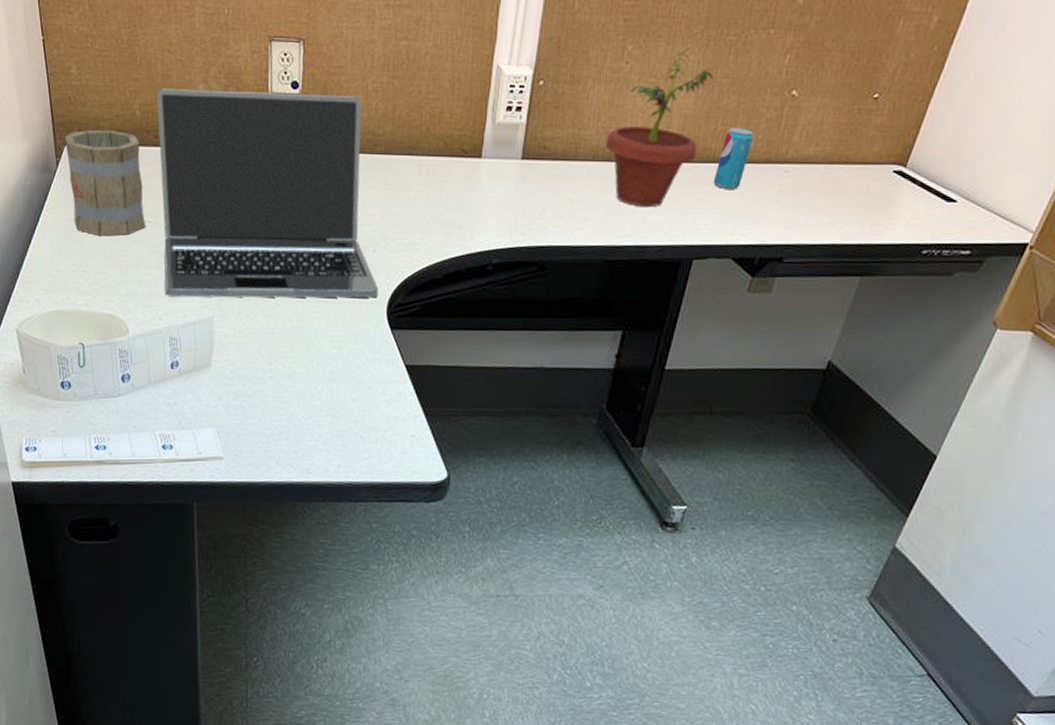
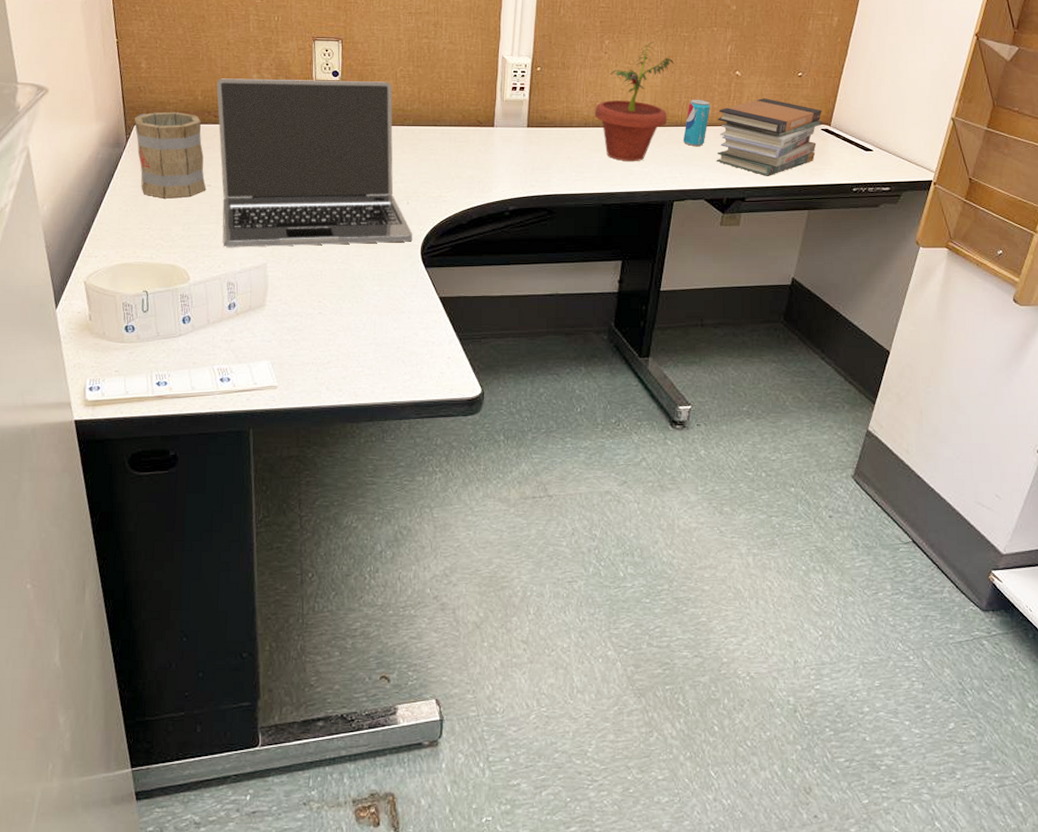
book stack: none [752,127,898,231] -> present [716,98,823,176]

